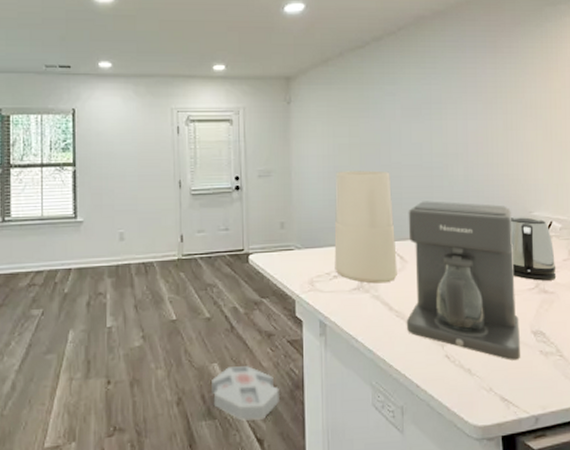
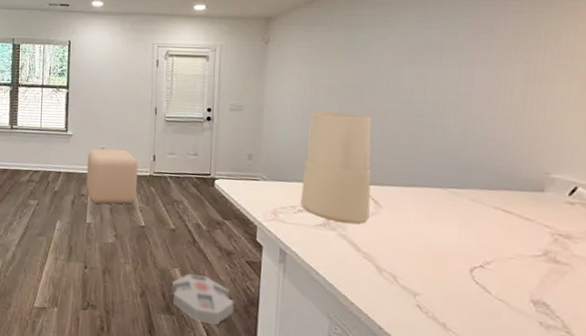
cube: none [103,232,165,302] -> present [86,148,139,205]
coffee maker: present [406,201,520,360] -> none [373,148,522,326]
kettle: present [511,216,557,281] -> none [514,176,576,251]

